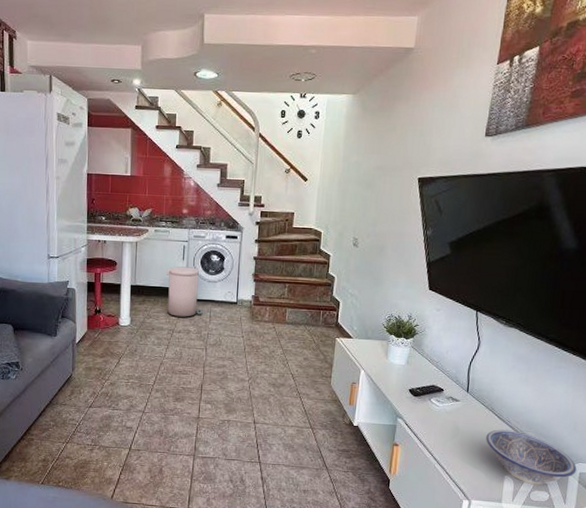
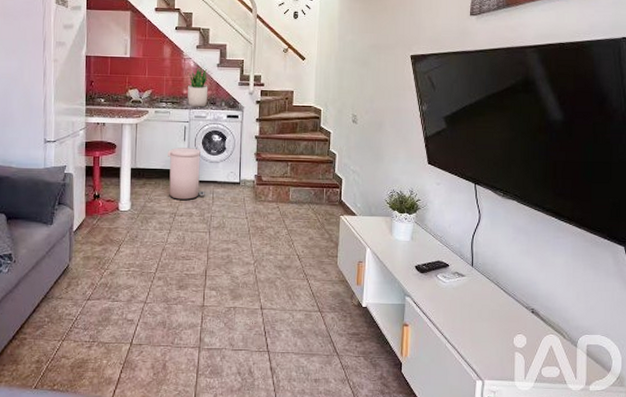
planter: none [187,186,209,227] -> present [187,67,209,107]
decorative bowl: present [486,429,577,486] -> none [494,304,584,361]

